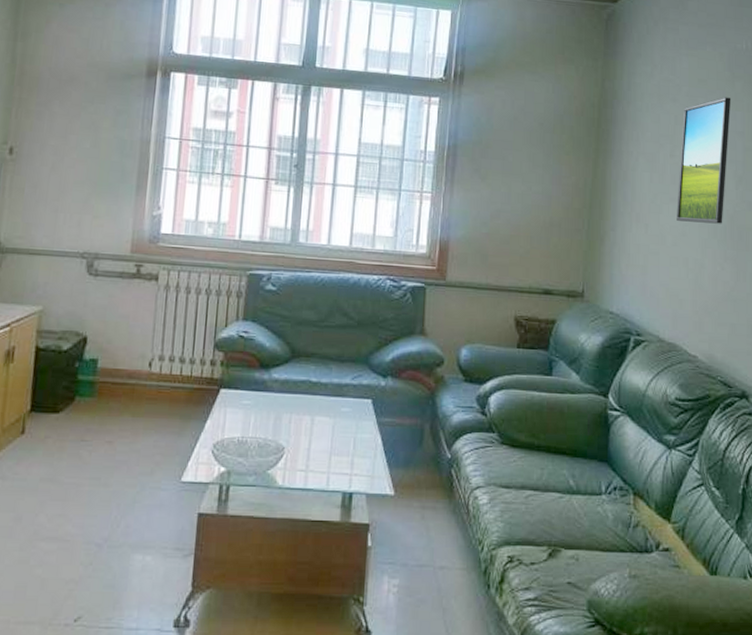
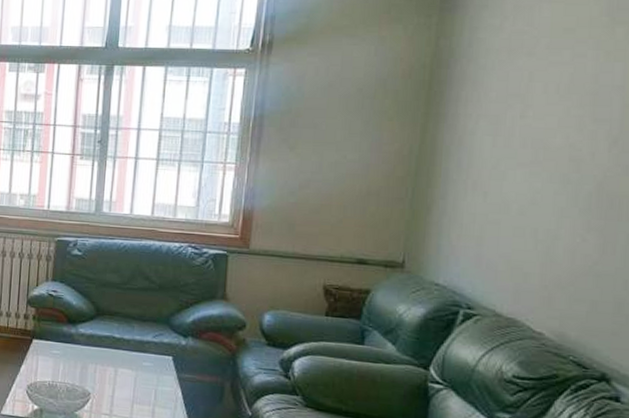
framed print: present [677,97,731,224] -> none [525,46,609,191]

